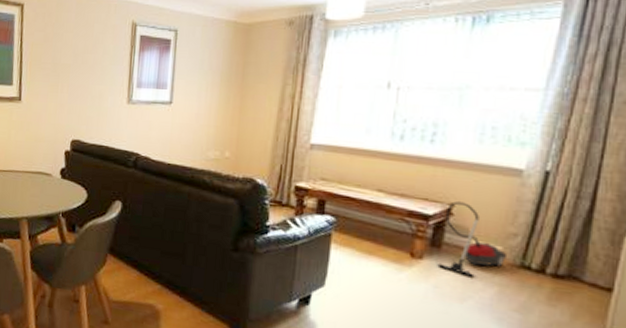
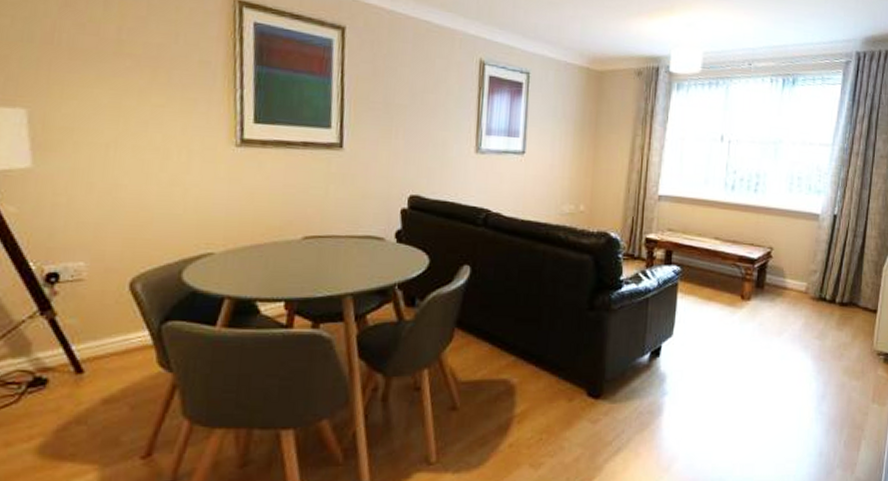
vacuum cleaner: present [436,201,508,278] -> none [760,245,811,313]

